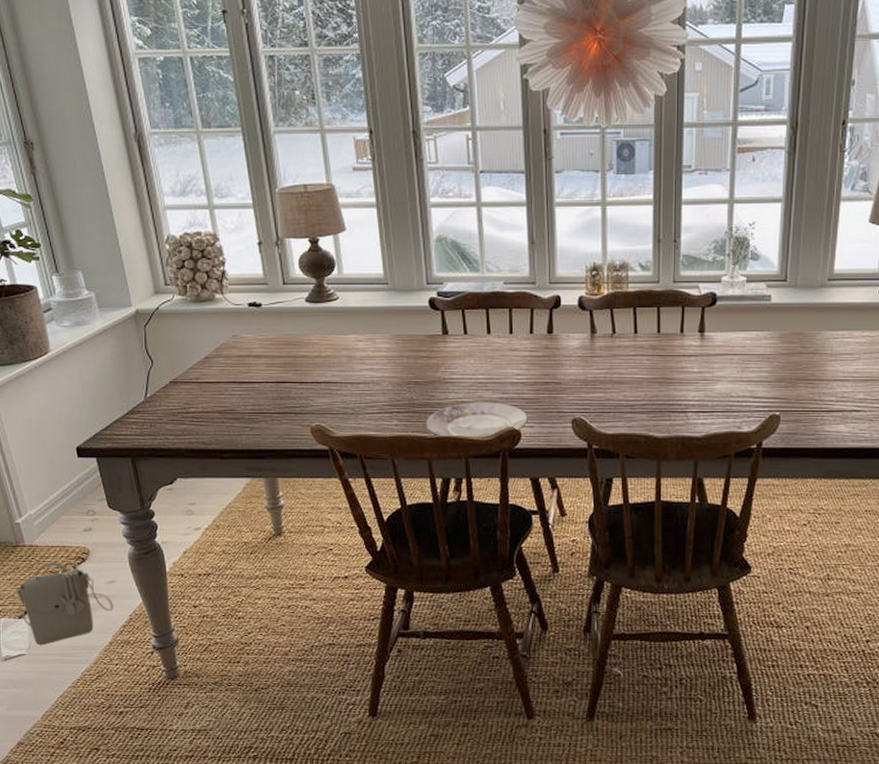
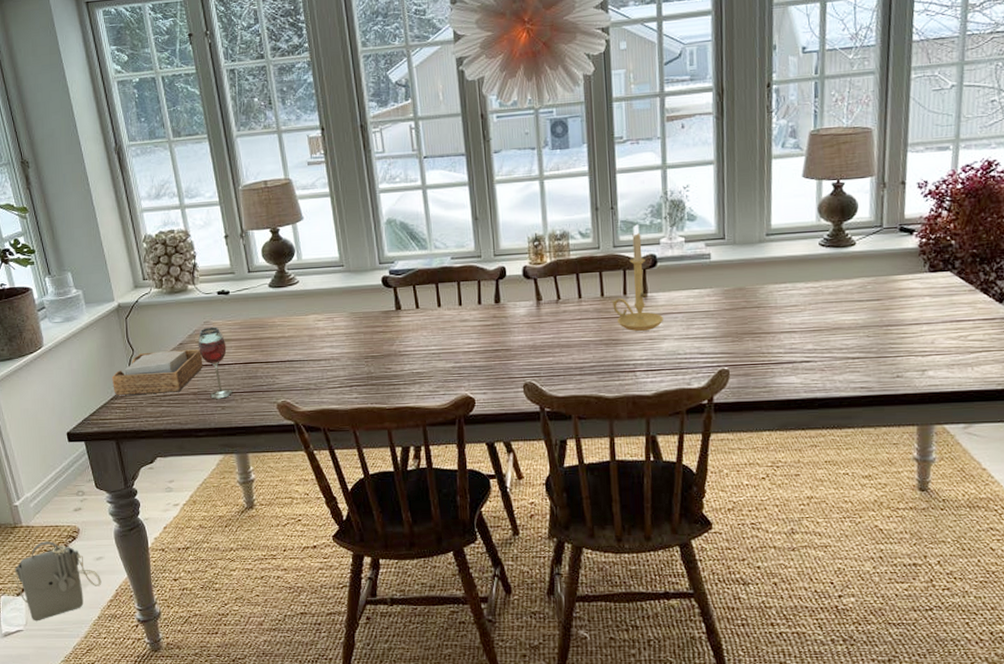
napkin holder: none [128,365,231,411] -> present [112,349,203,396]
wineglass: none [225,342,263,419] -> present [198,327,233,399]
plate: present [425,402,528,438] -> none [383,371,481,408]
candle holder: none [668,260,719,372] -> present [611,224,663,332]

